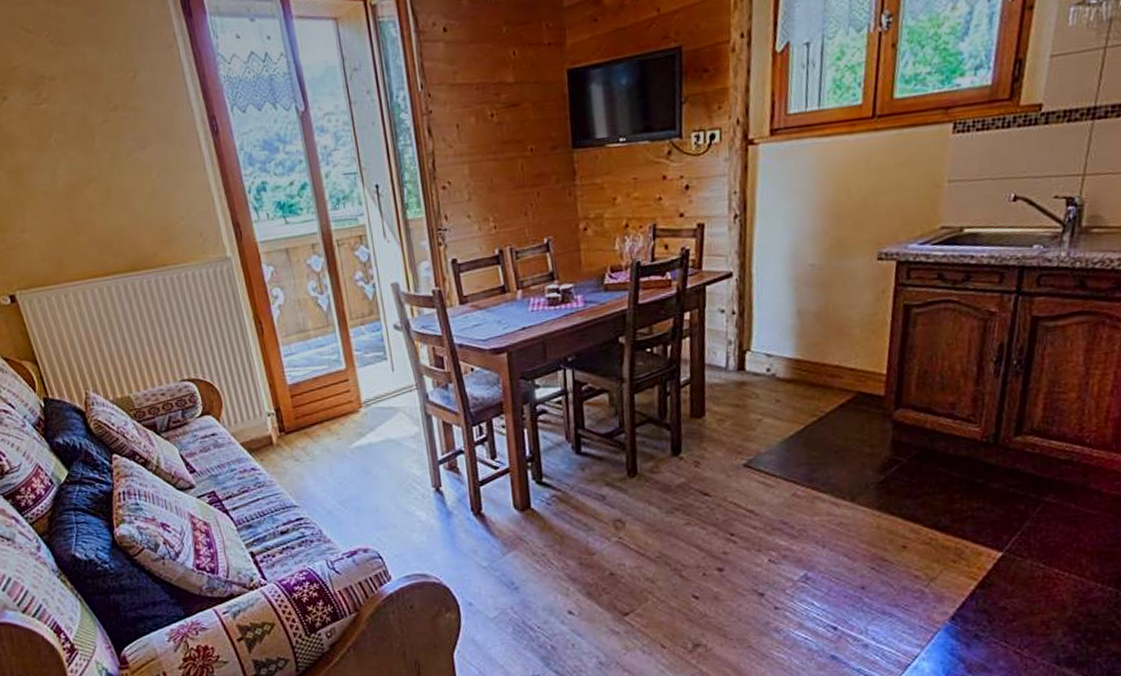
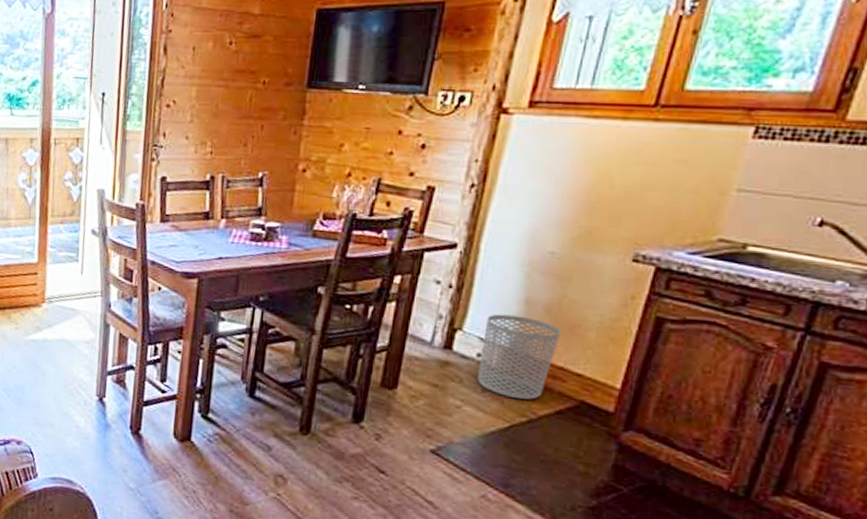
waste bin: none [769,327,831,402] -> present [477,314,560,400]

